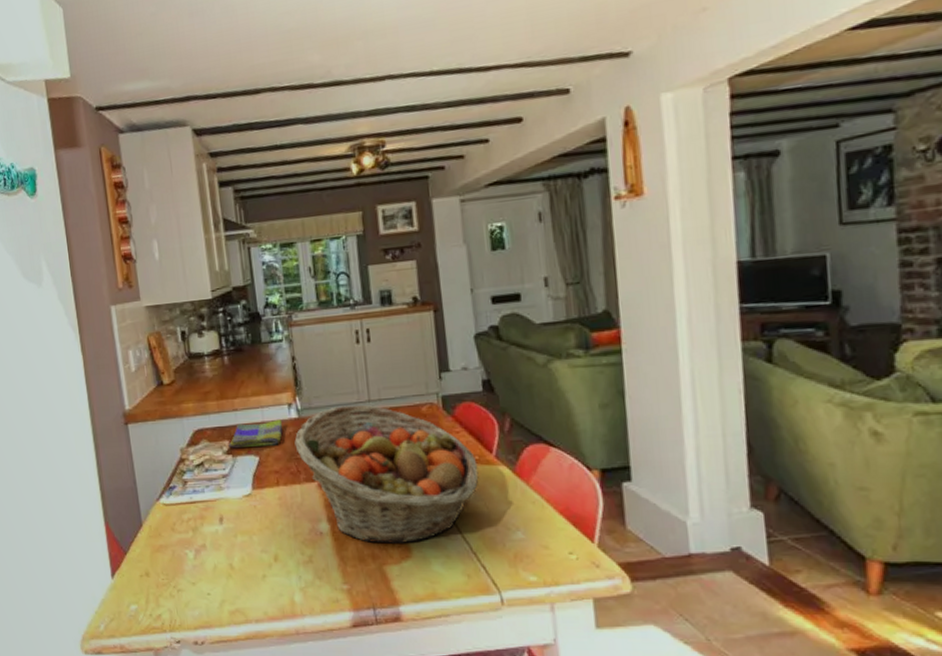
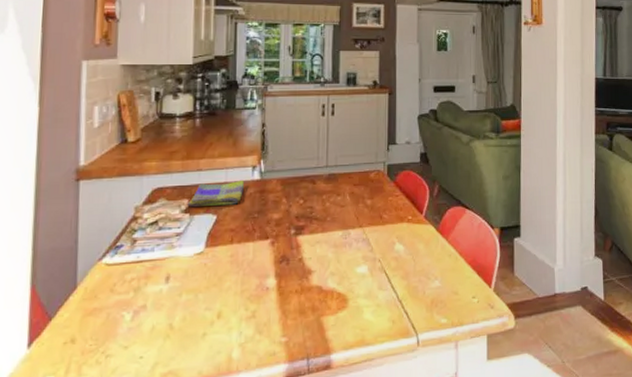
fruit basket: present [294,405,479,544] -> none [254,169,410,296]

